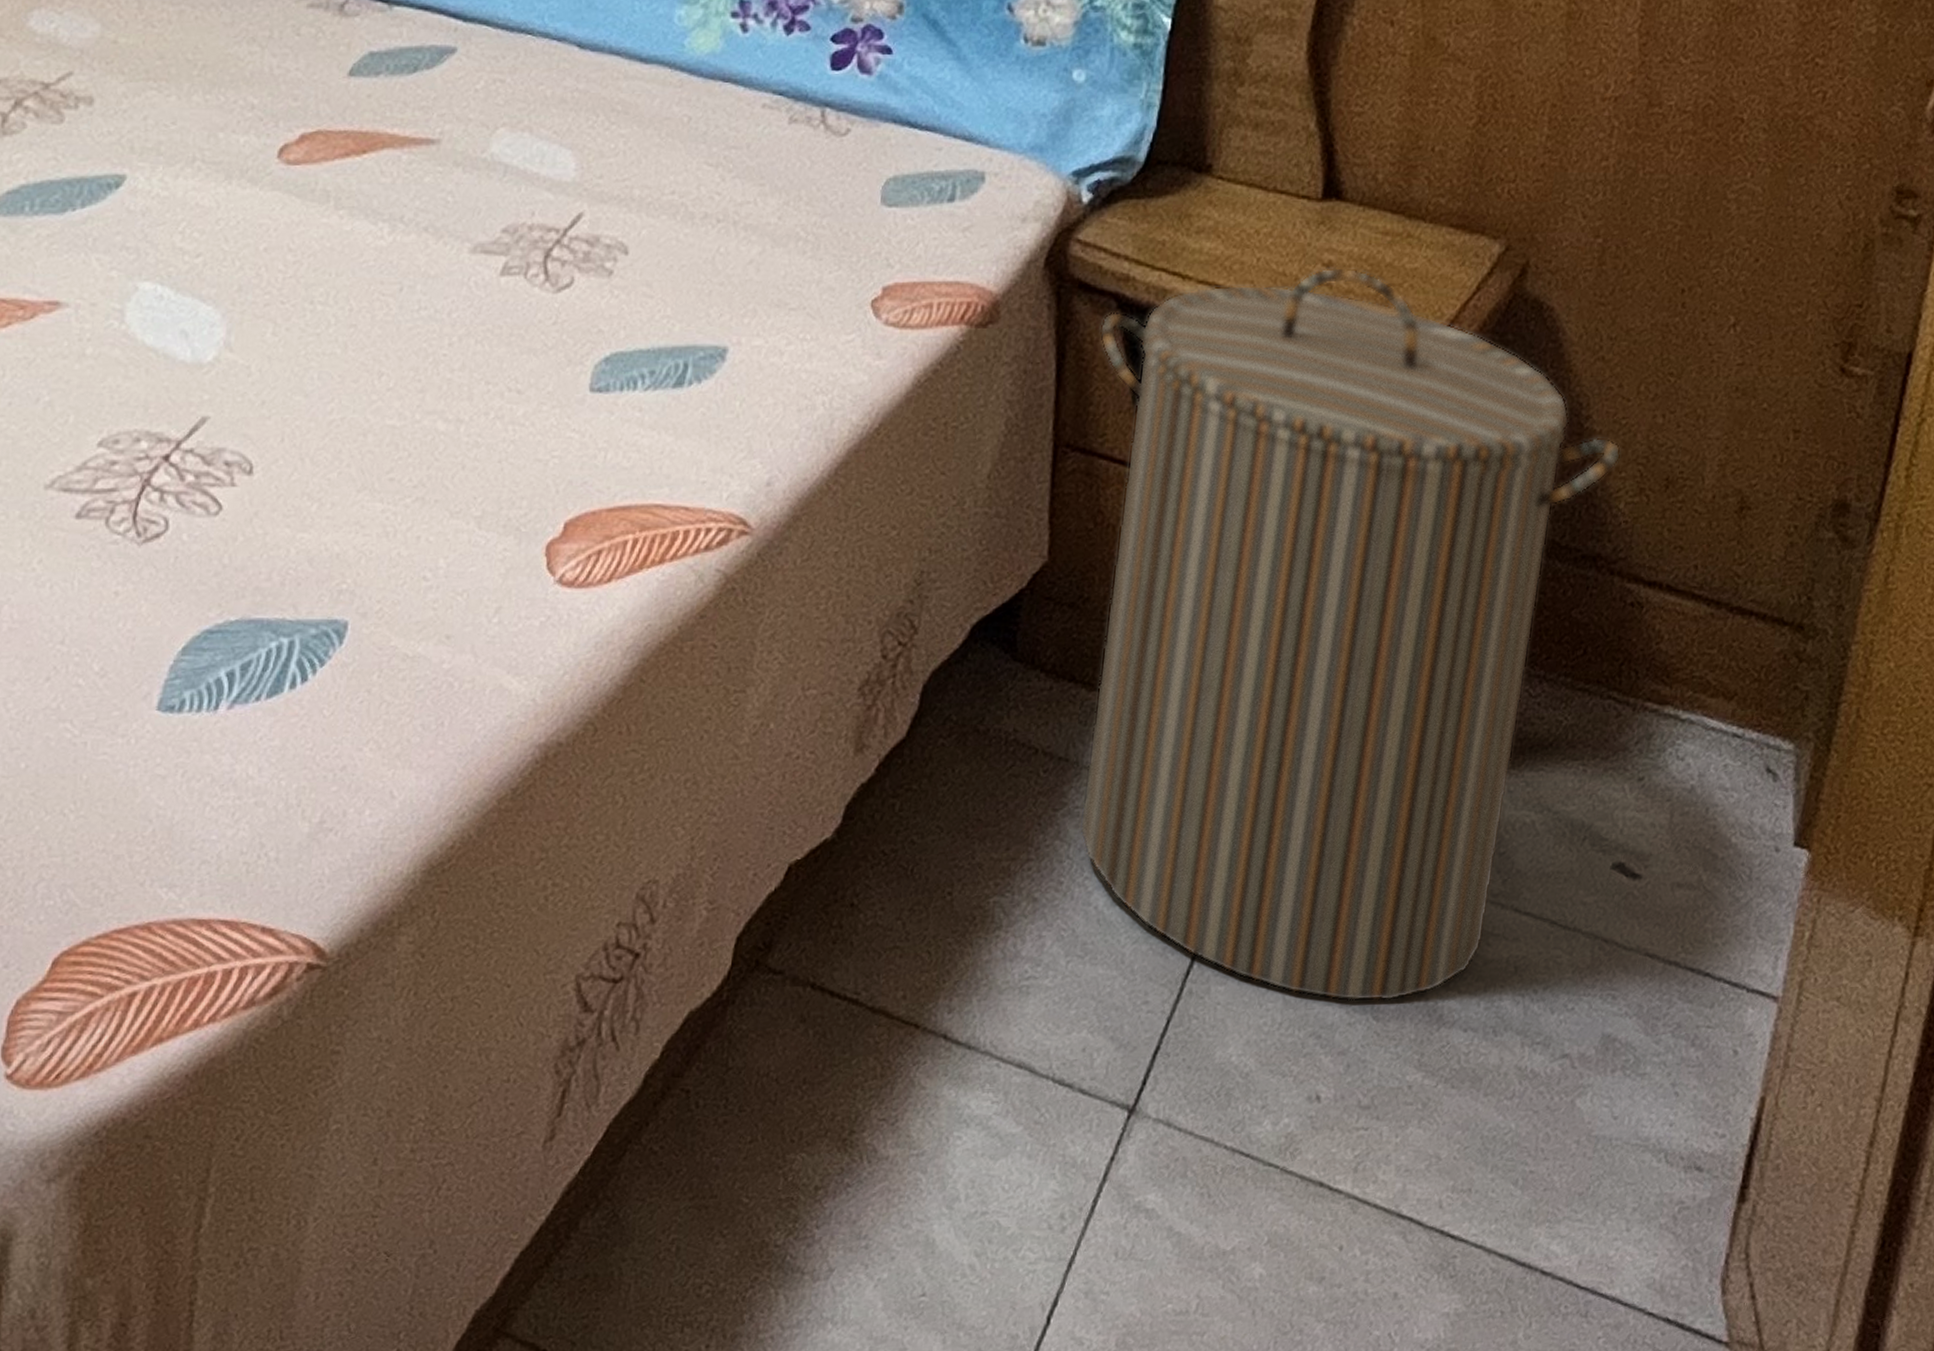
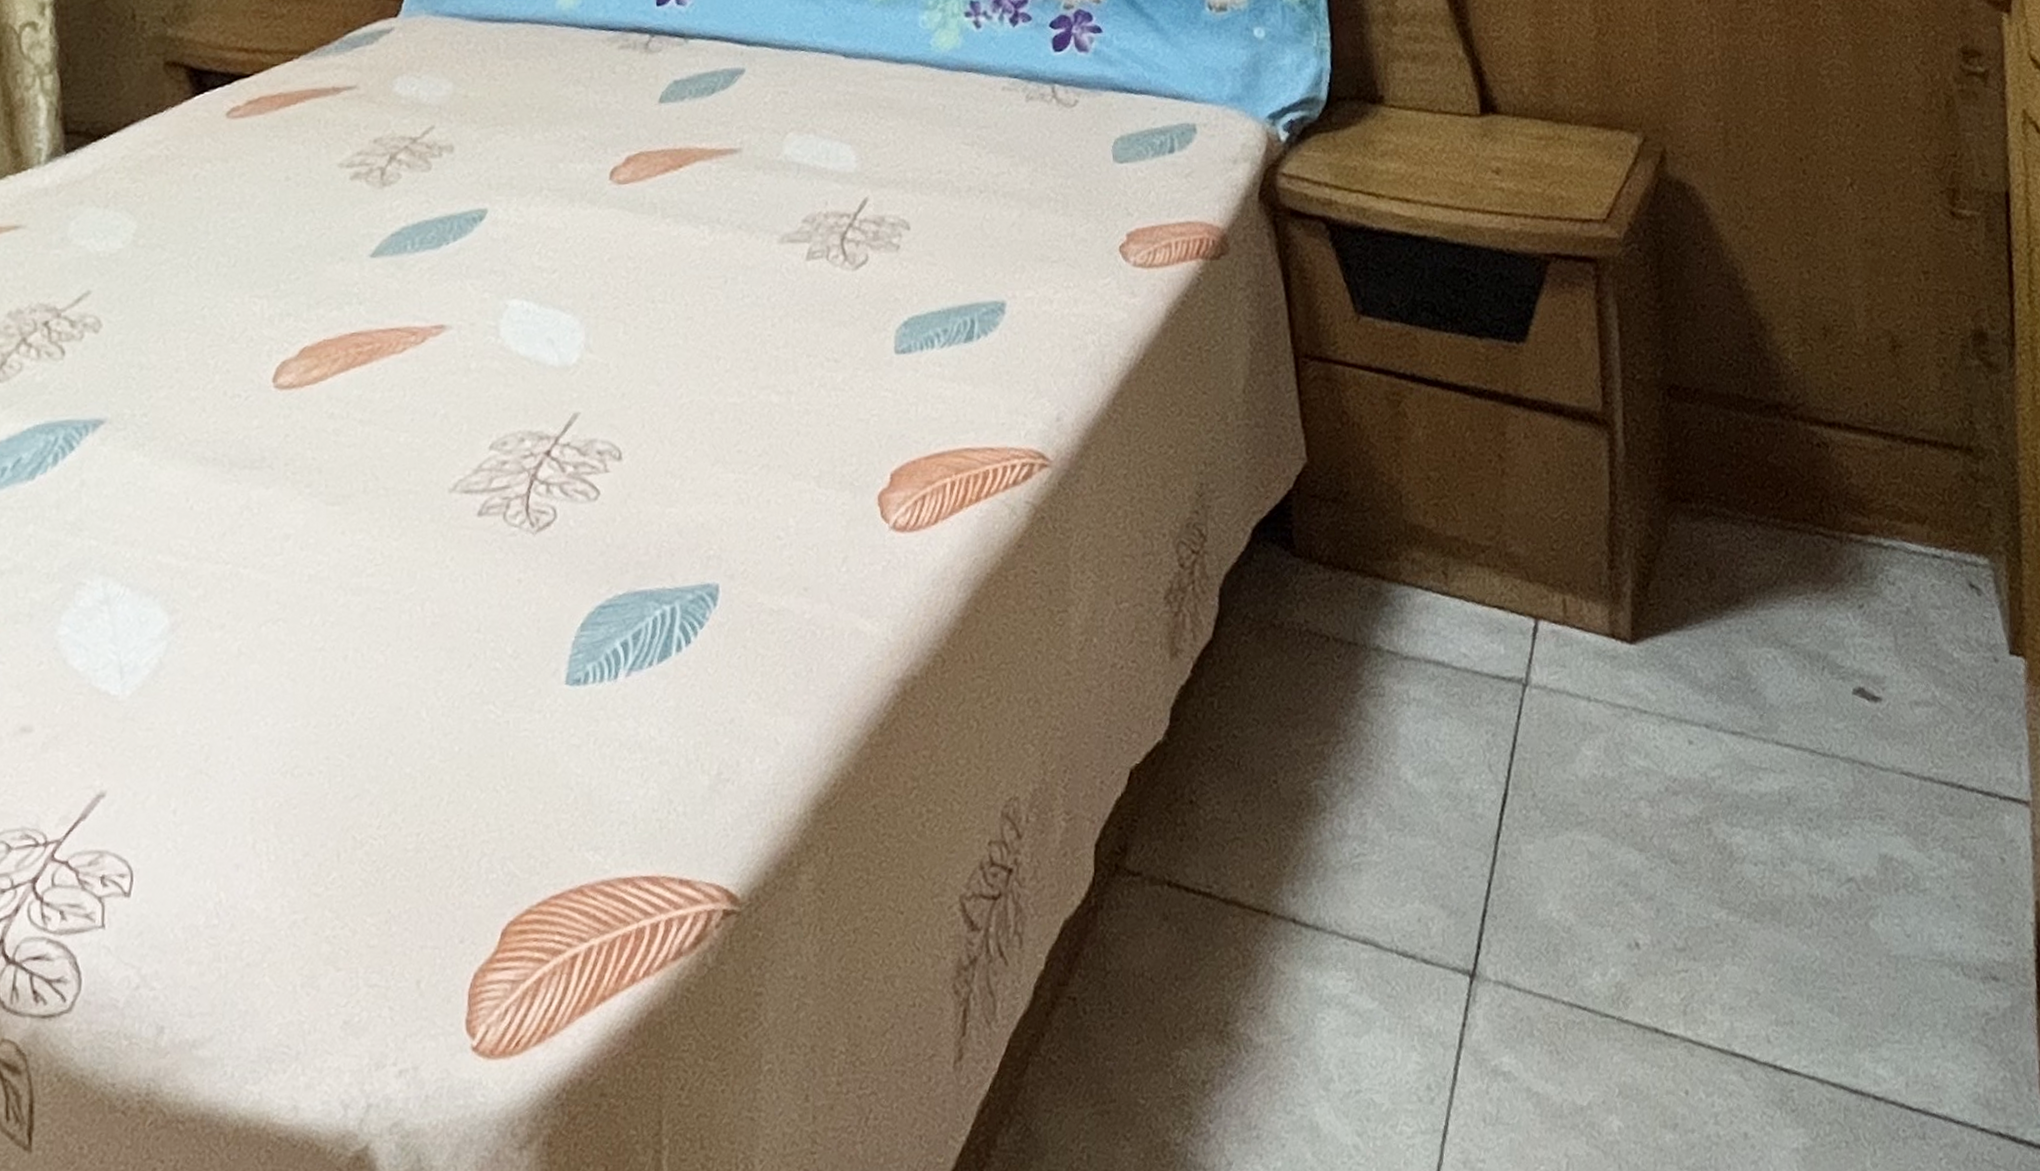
laundry hamper: present [1079,266,1621,1002] -> none [1315,171,1779,848]

